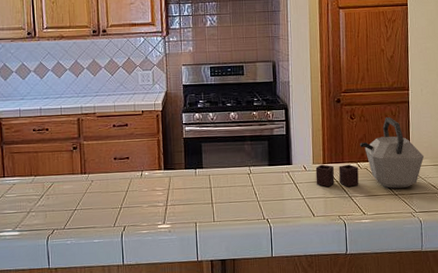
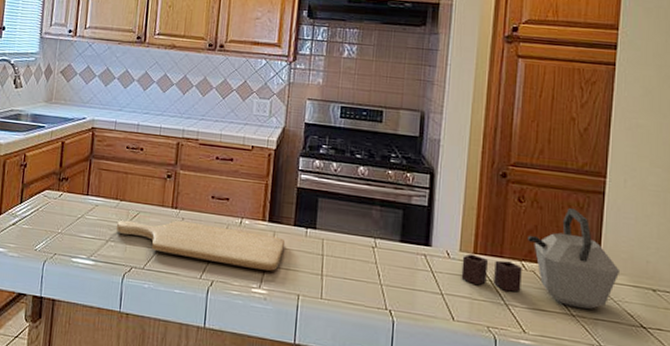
chopping board: none [34,180,180,212] -> present [115,220,286,271]

